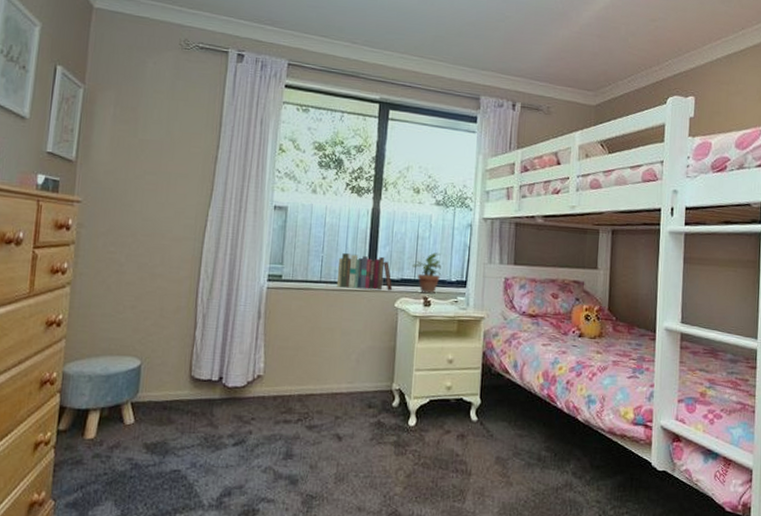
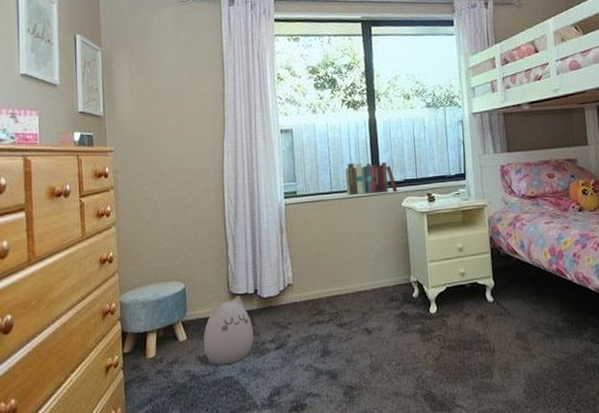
plush toy: none [152,381,212,457] -> present [203,296,254,366]
potted plant: present [412,253,441,293] -> none [413,151,440,189]

